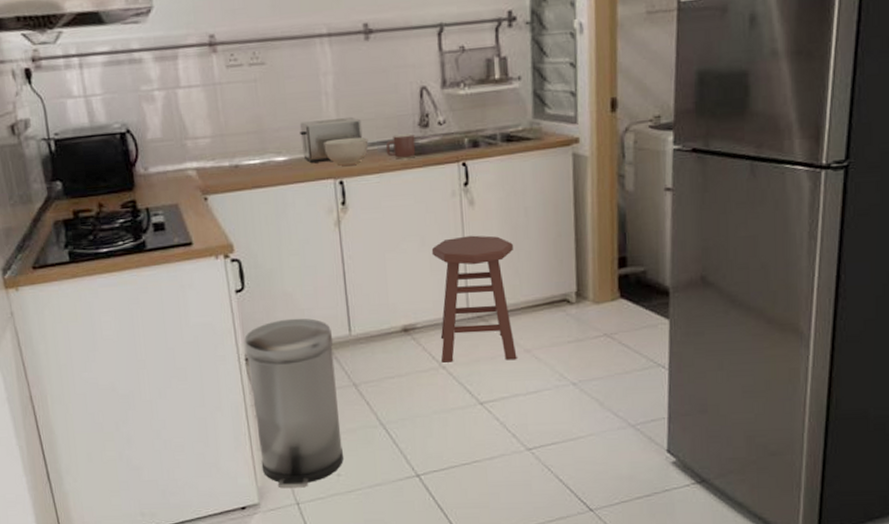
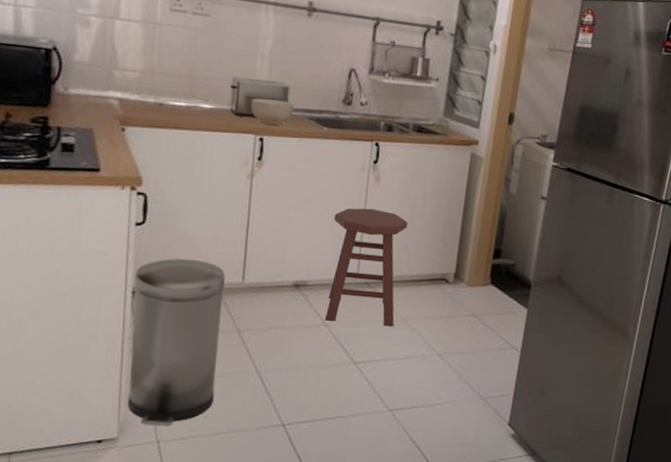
mug: present [386,133,416,160] -> none [309,106,338,131]

